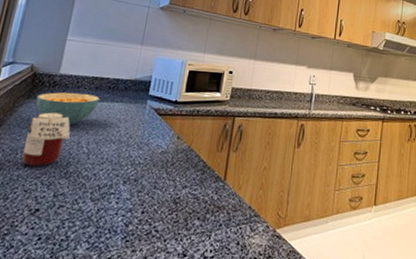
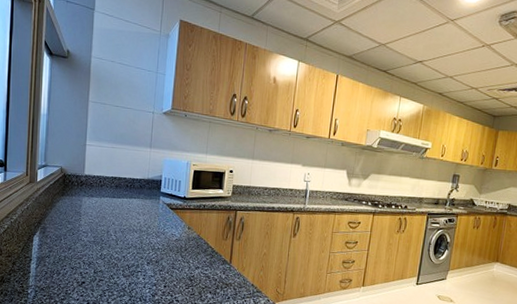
jar: present [21,112,71,167] -> none [65,207,100,250]
cereal bowl: present [35,92,100,125] -> none [69,190,120,217]

